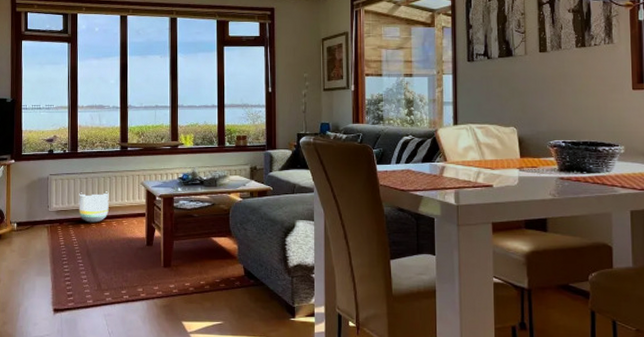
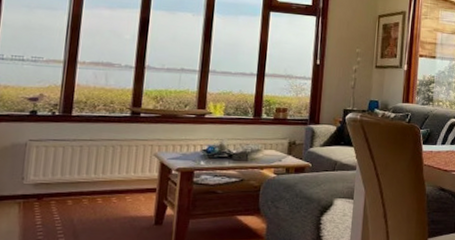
planter: present [79,191,109,223] -> none [66,162,110,199]

